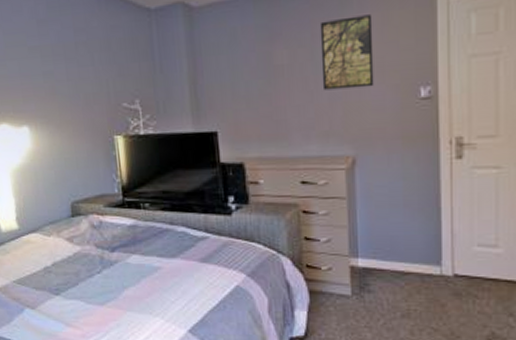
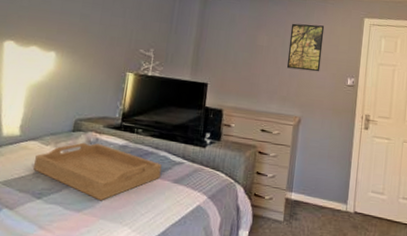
serving tray: none [41,227,184,291] -> present [33,142,162,201]

